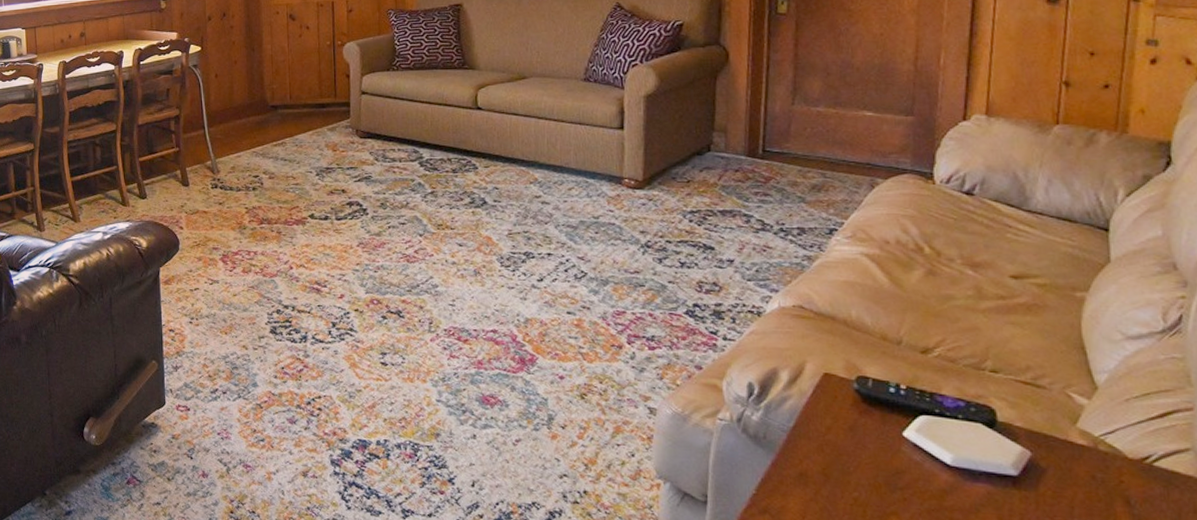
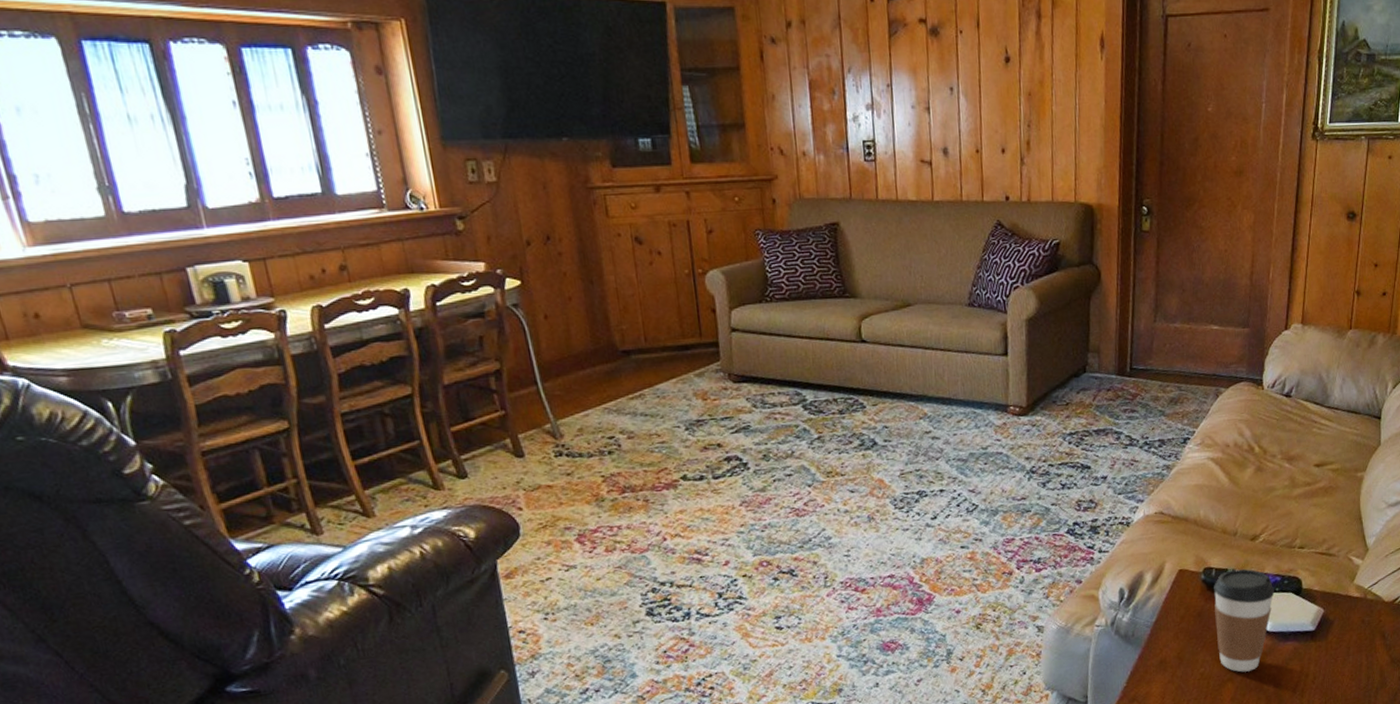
coffee cup: none [869,384,957,509] -> present [1213,569,1275,672]

